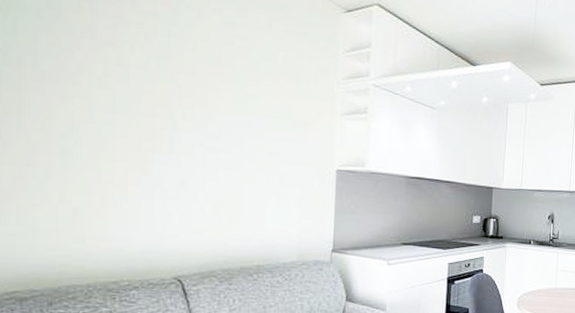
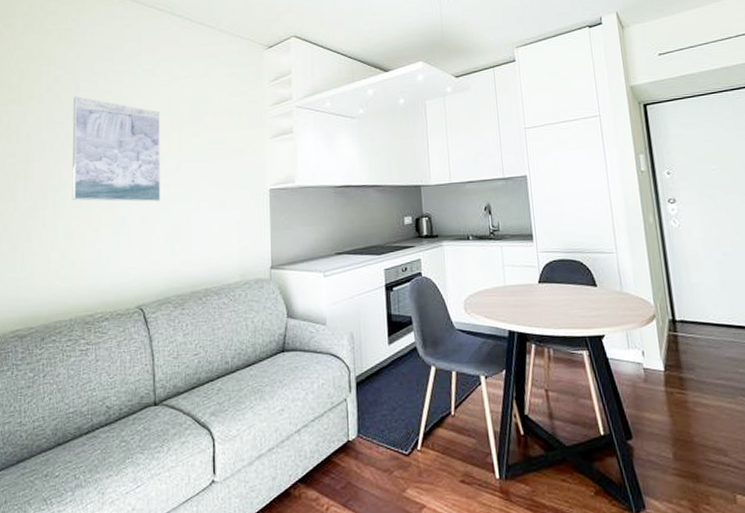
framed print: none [87,21,209,166] -> present [72,96,161,202]

